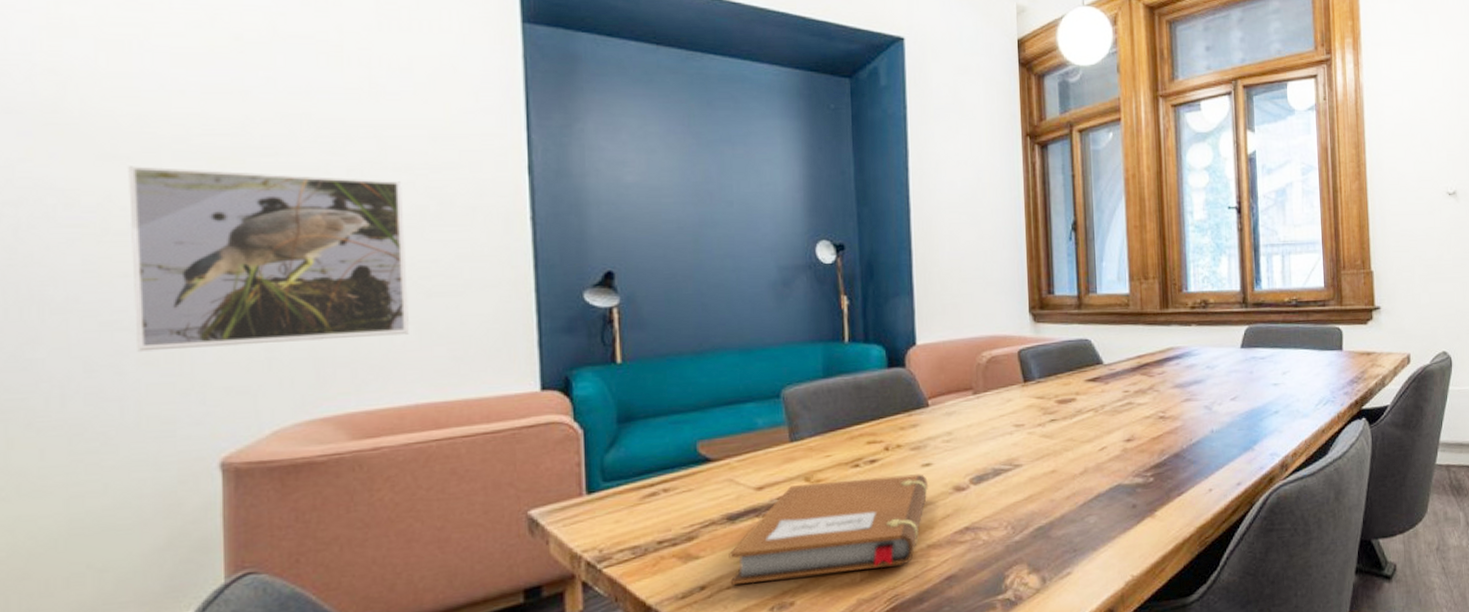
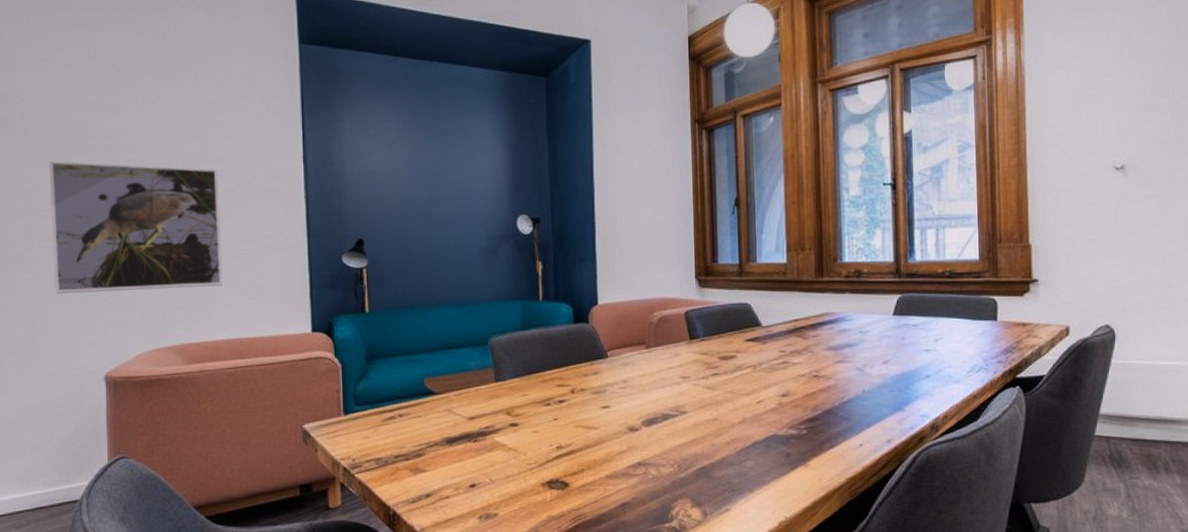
notebook: present [729,474,929,585] -> none [448,414,608,496]

